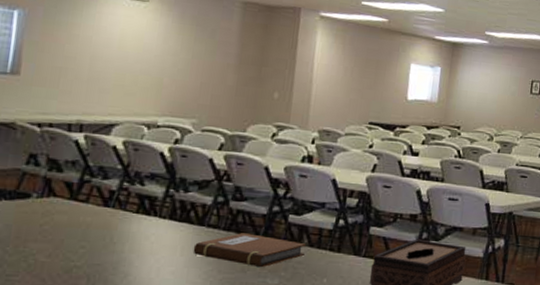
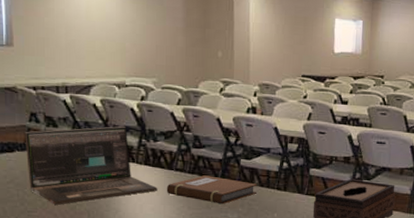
laptop: none [13,172,183,267] -> present [25,126,158,205]

